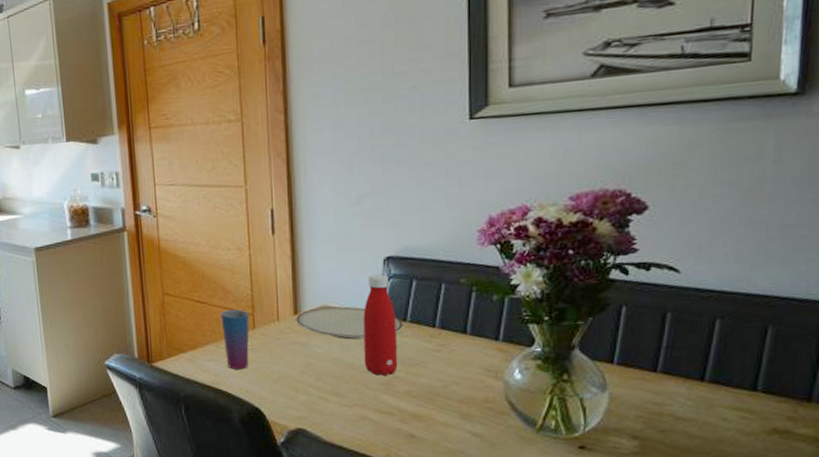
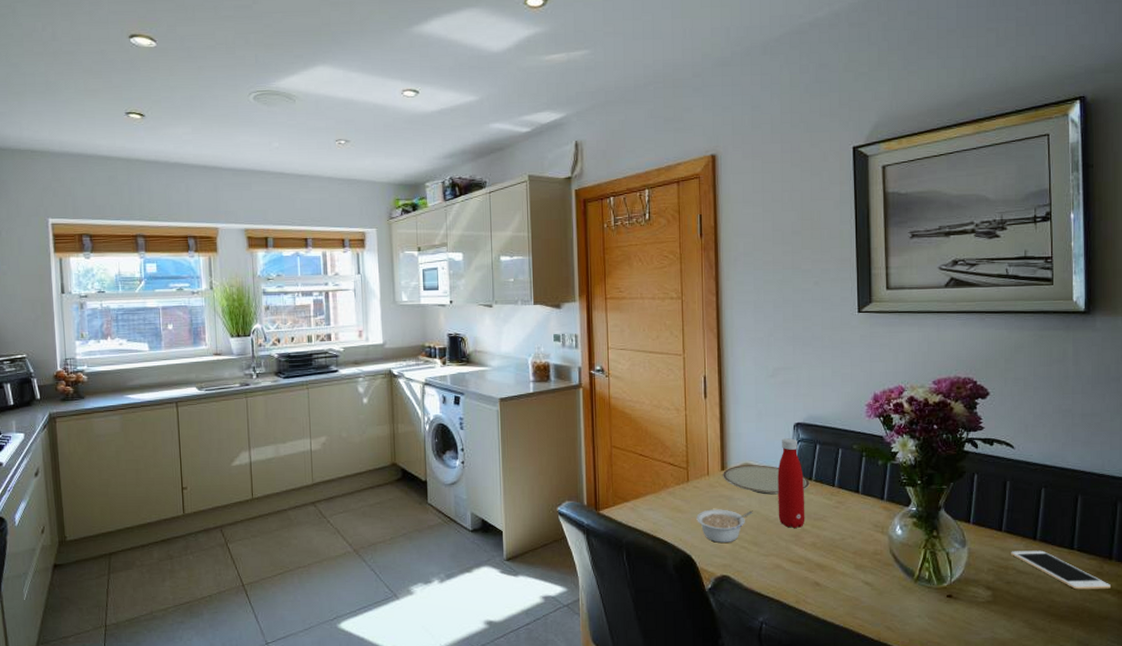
cup: present [221,309,249,370] -> none [660,464,684,520]
legume: none [265,357,333,394] -> present [696,509,753,543]
cell phone: none [668,393,807,438] -> present [1011,550,1111,590]

